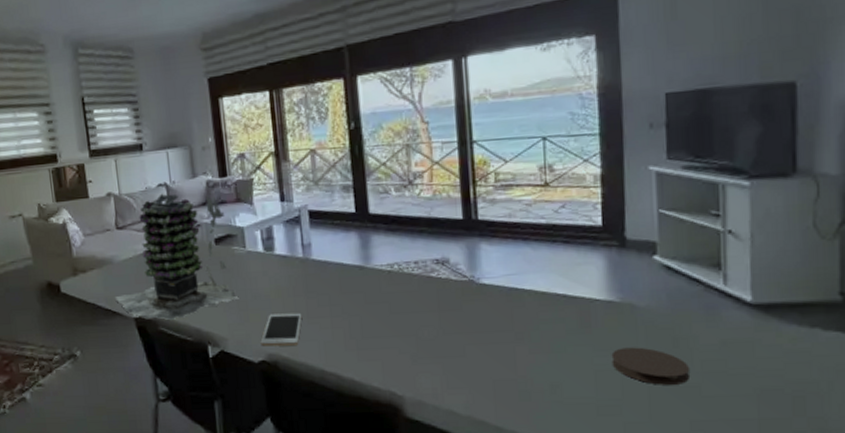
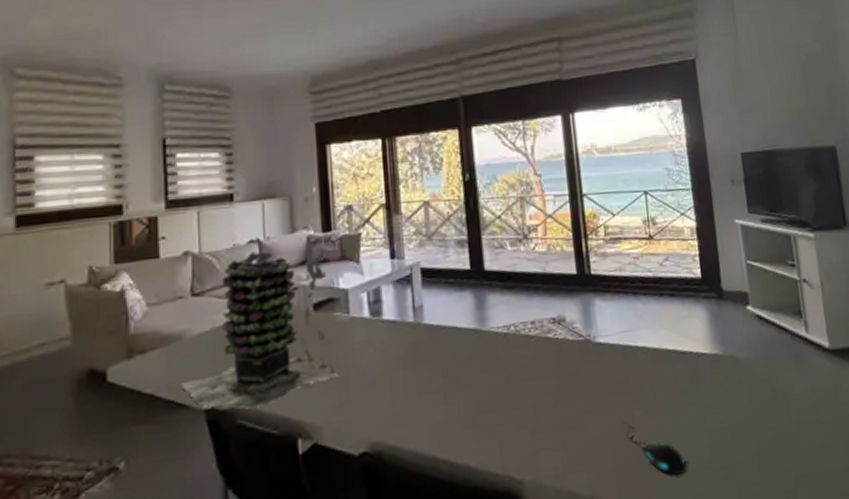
cell phone: present [260,312,303,347] -> none [362,388,412,434]
mouse: none [503,356,570,406] -> present [622,421,688,475]
coaster: present [611,347,690,385] -> none [720,401,789,441]

